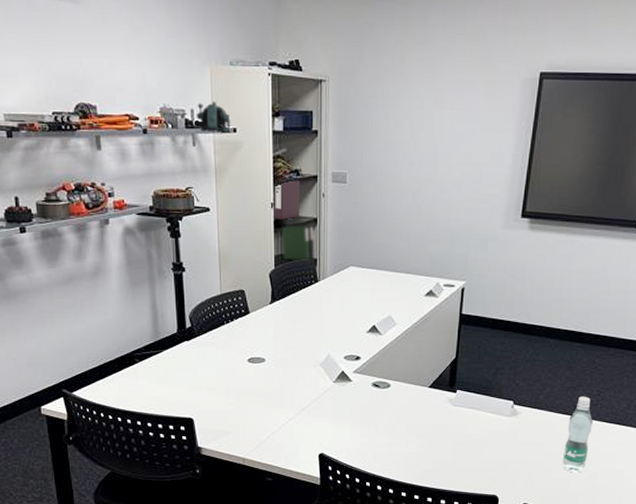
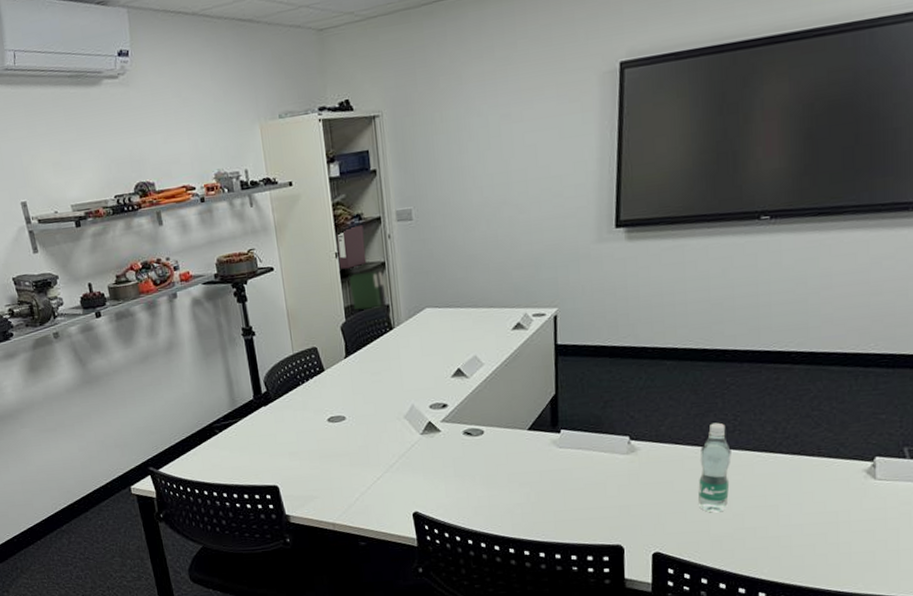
electric motor: present [196,101,231,133] -> none [250,157,286,190]

